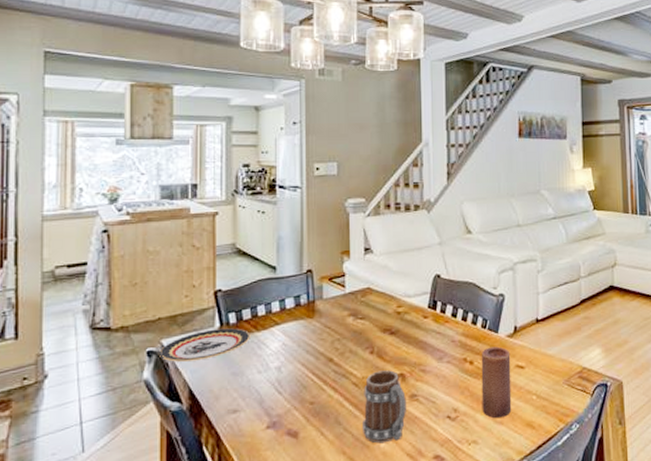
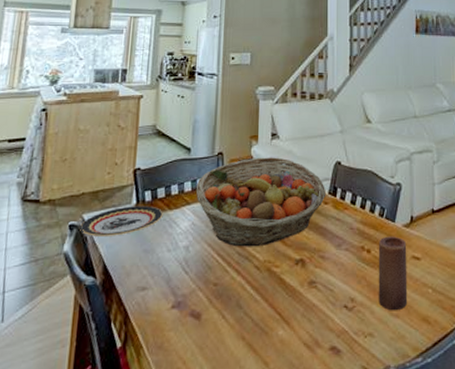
fruit basket: none [284,272,426,365] -> present [196,157,327,247]
mug: present [363,370,406,444] -> none [262,255,305,330]

